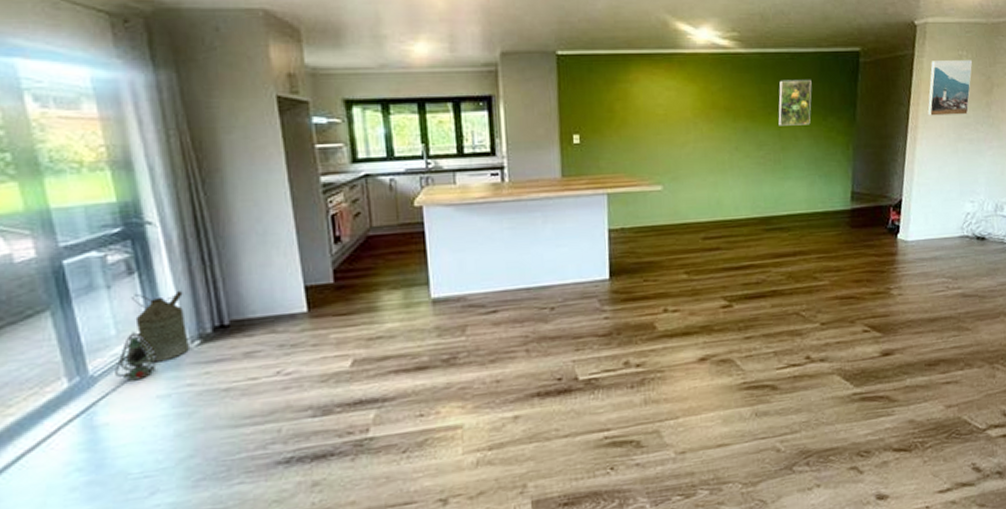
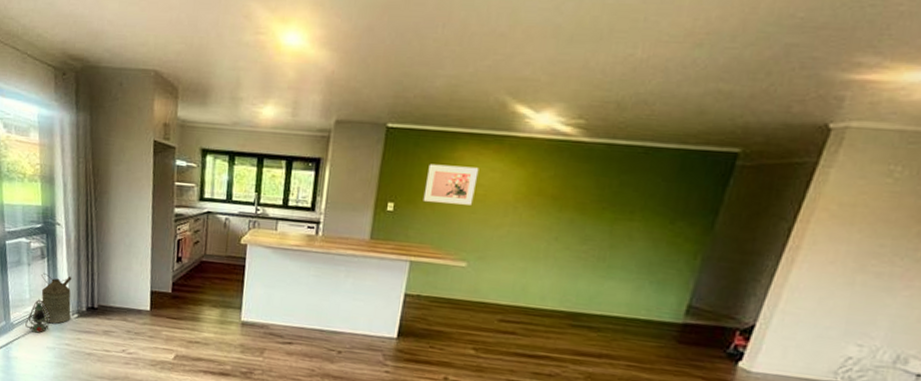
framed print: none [607,88,656,128] -> present [423,164,479,205]
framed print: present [778,79,812,126] -> none [612,175,665,226]
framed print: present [927,60,973,116] -> none [819,173,910,243]

